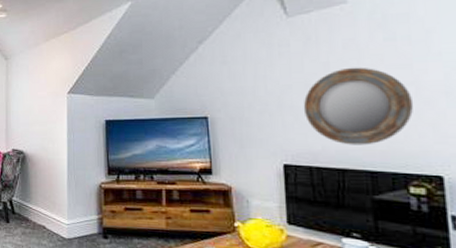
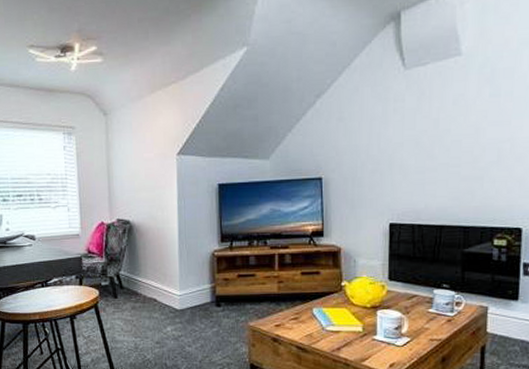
home mirror: present [303,67,413,145] -> none [411,123,507,202]

